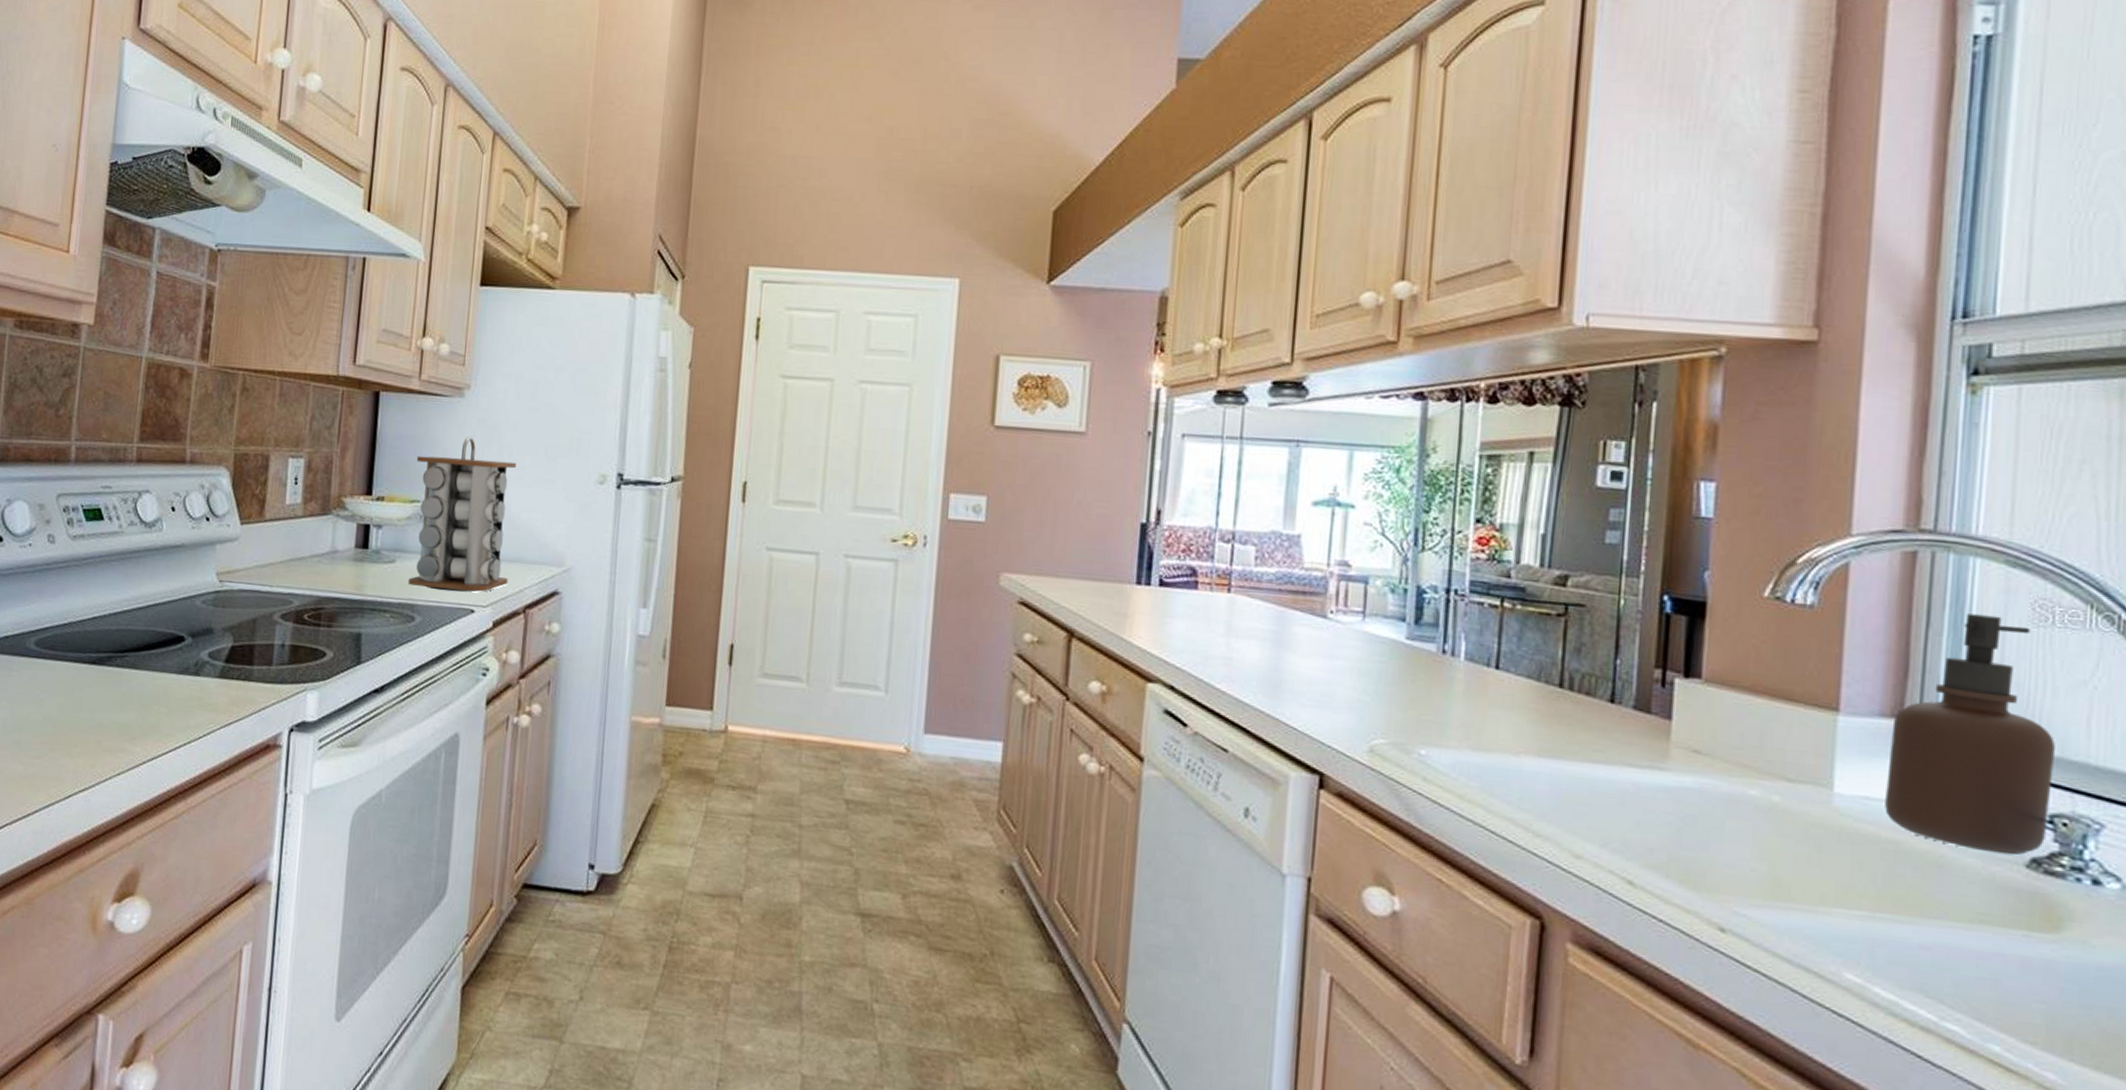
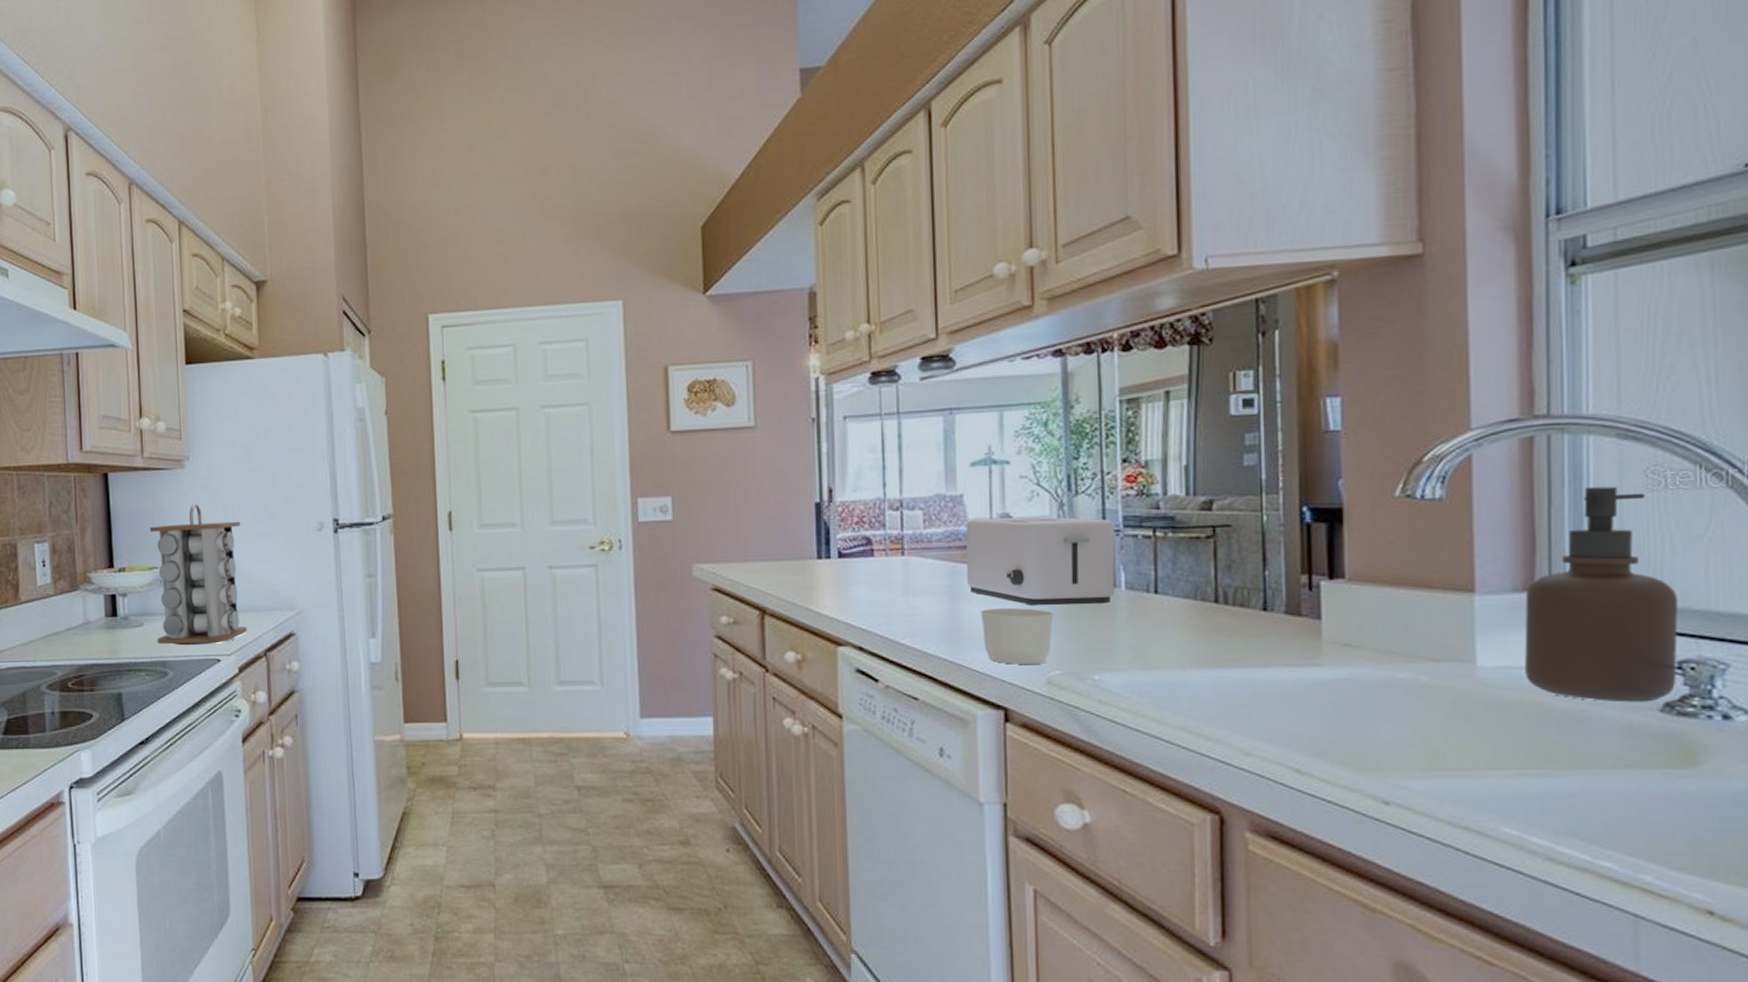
toaster: none [1294,563,1460,674] -> present [966,516,1115,607]
mug: none [1305,662,1385,730] -> present [980,607,1054,664]

